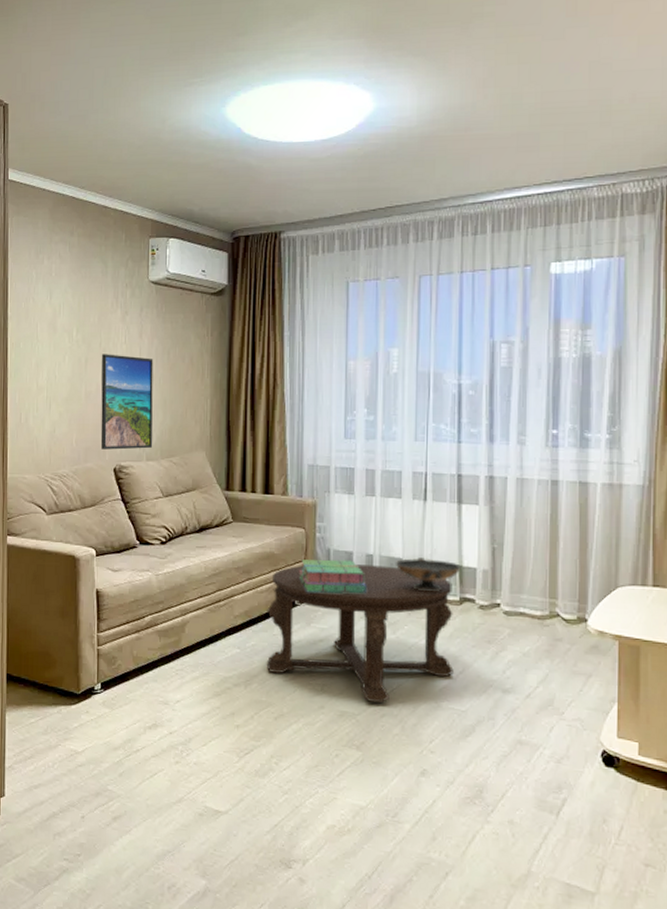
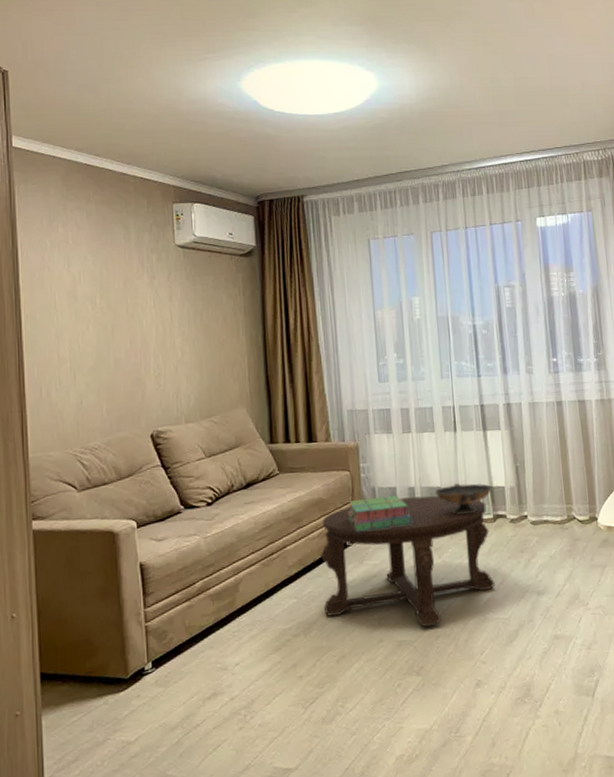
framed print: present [100,354,153,450] -> none [129,319,191,417]

